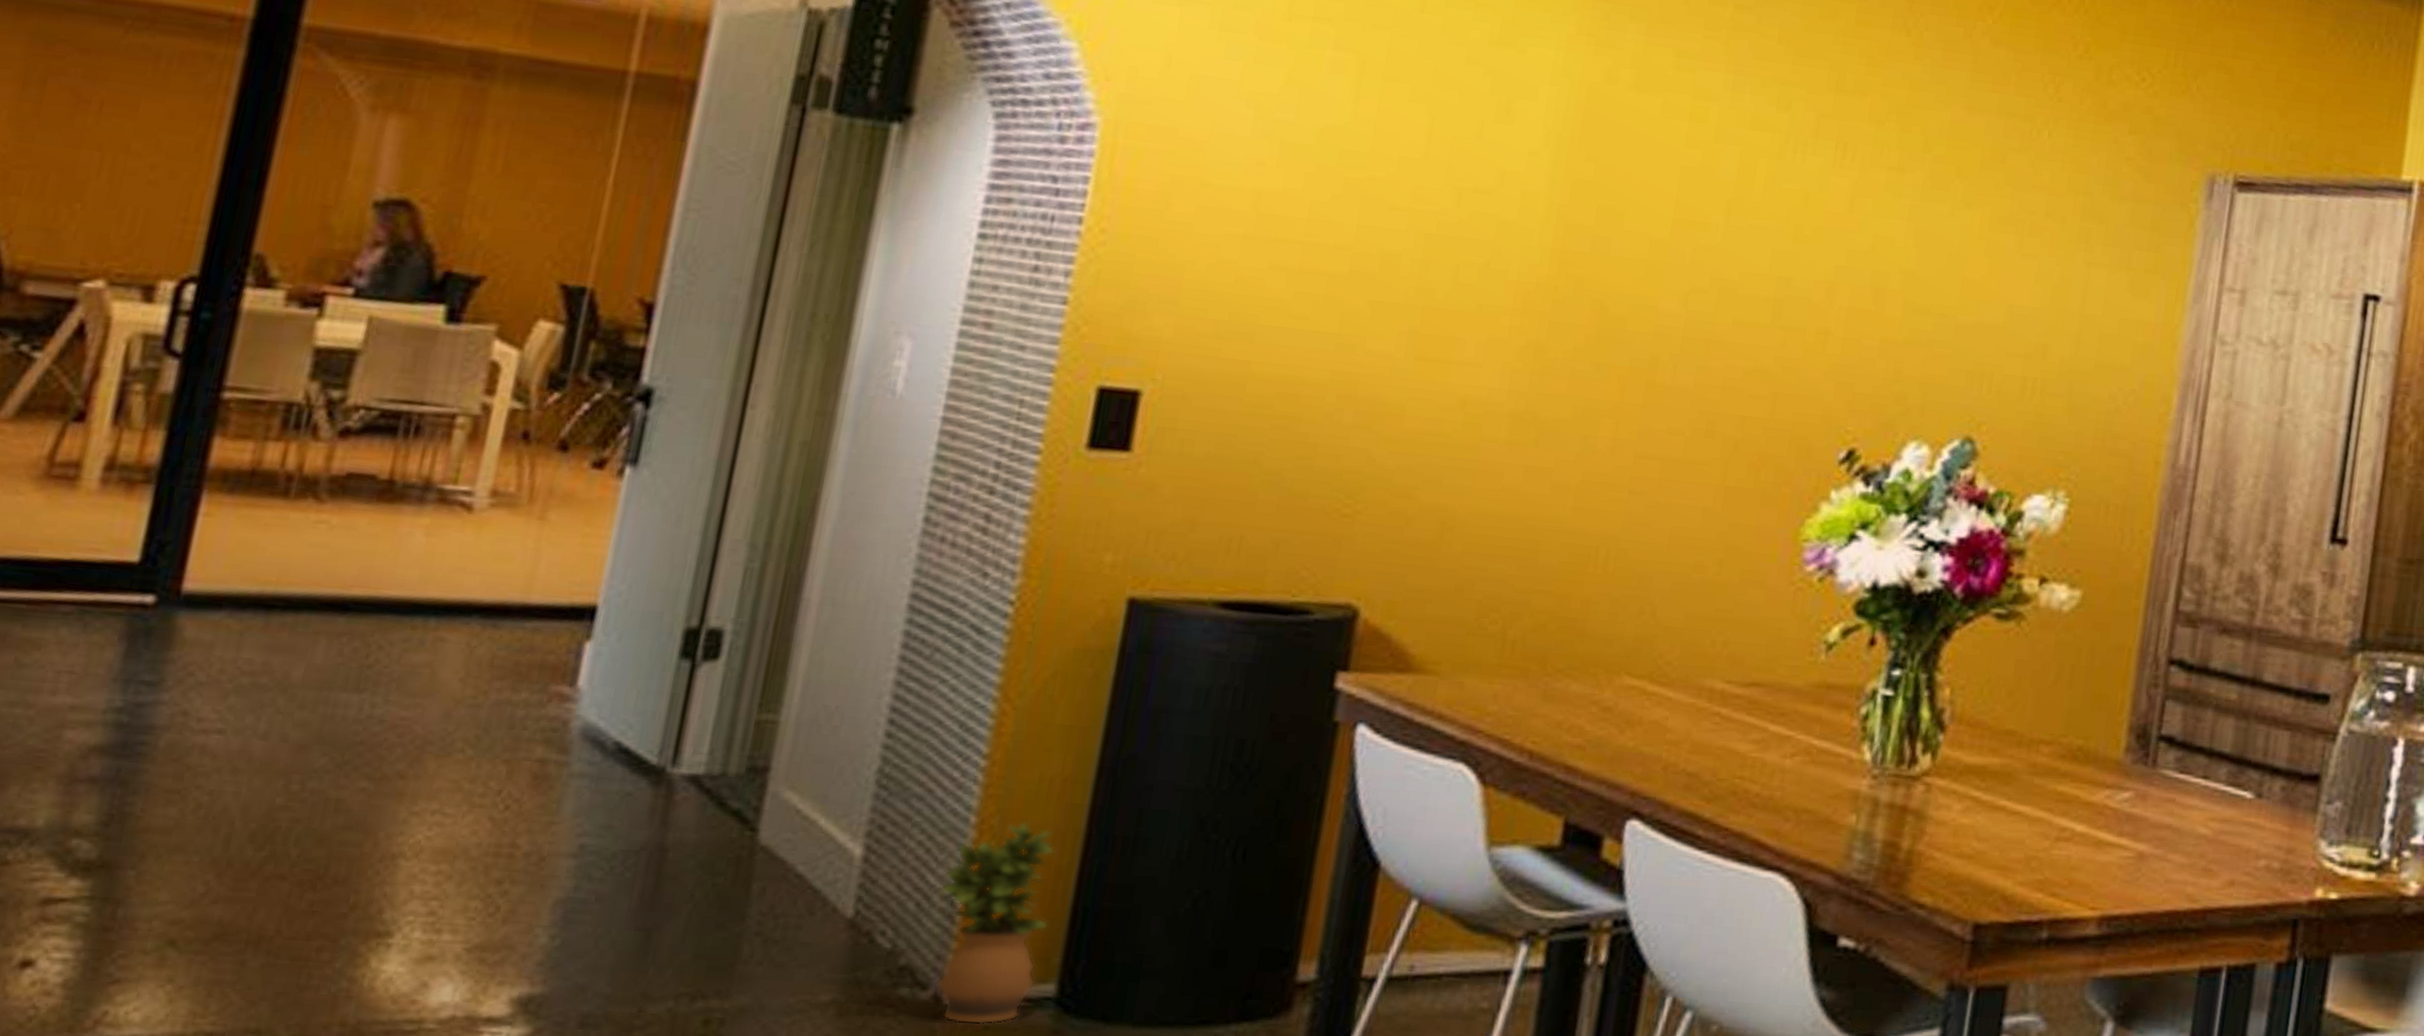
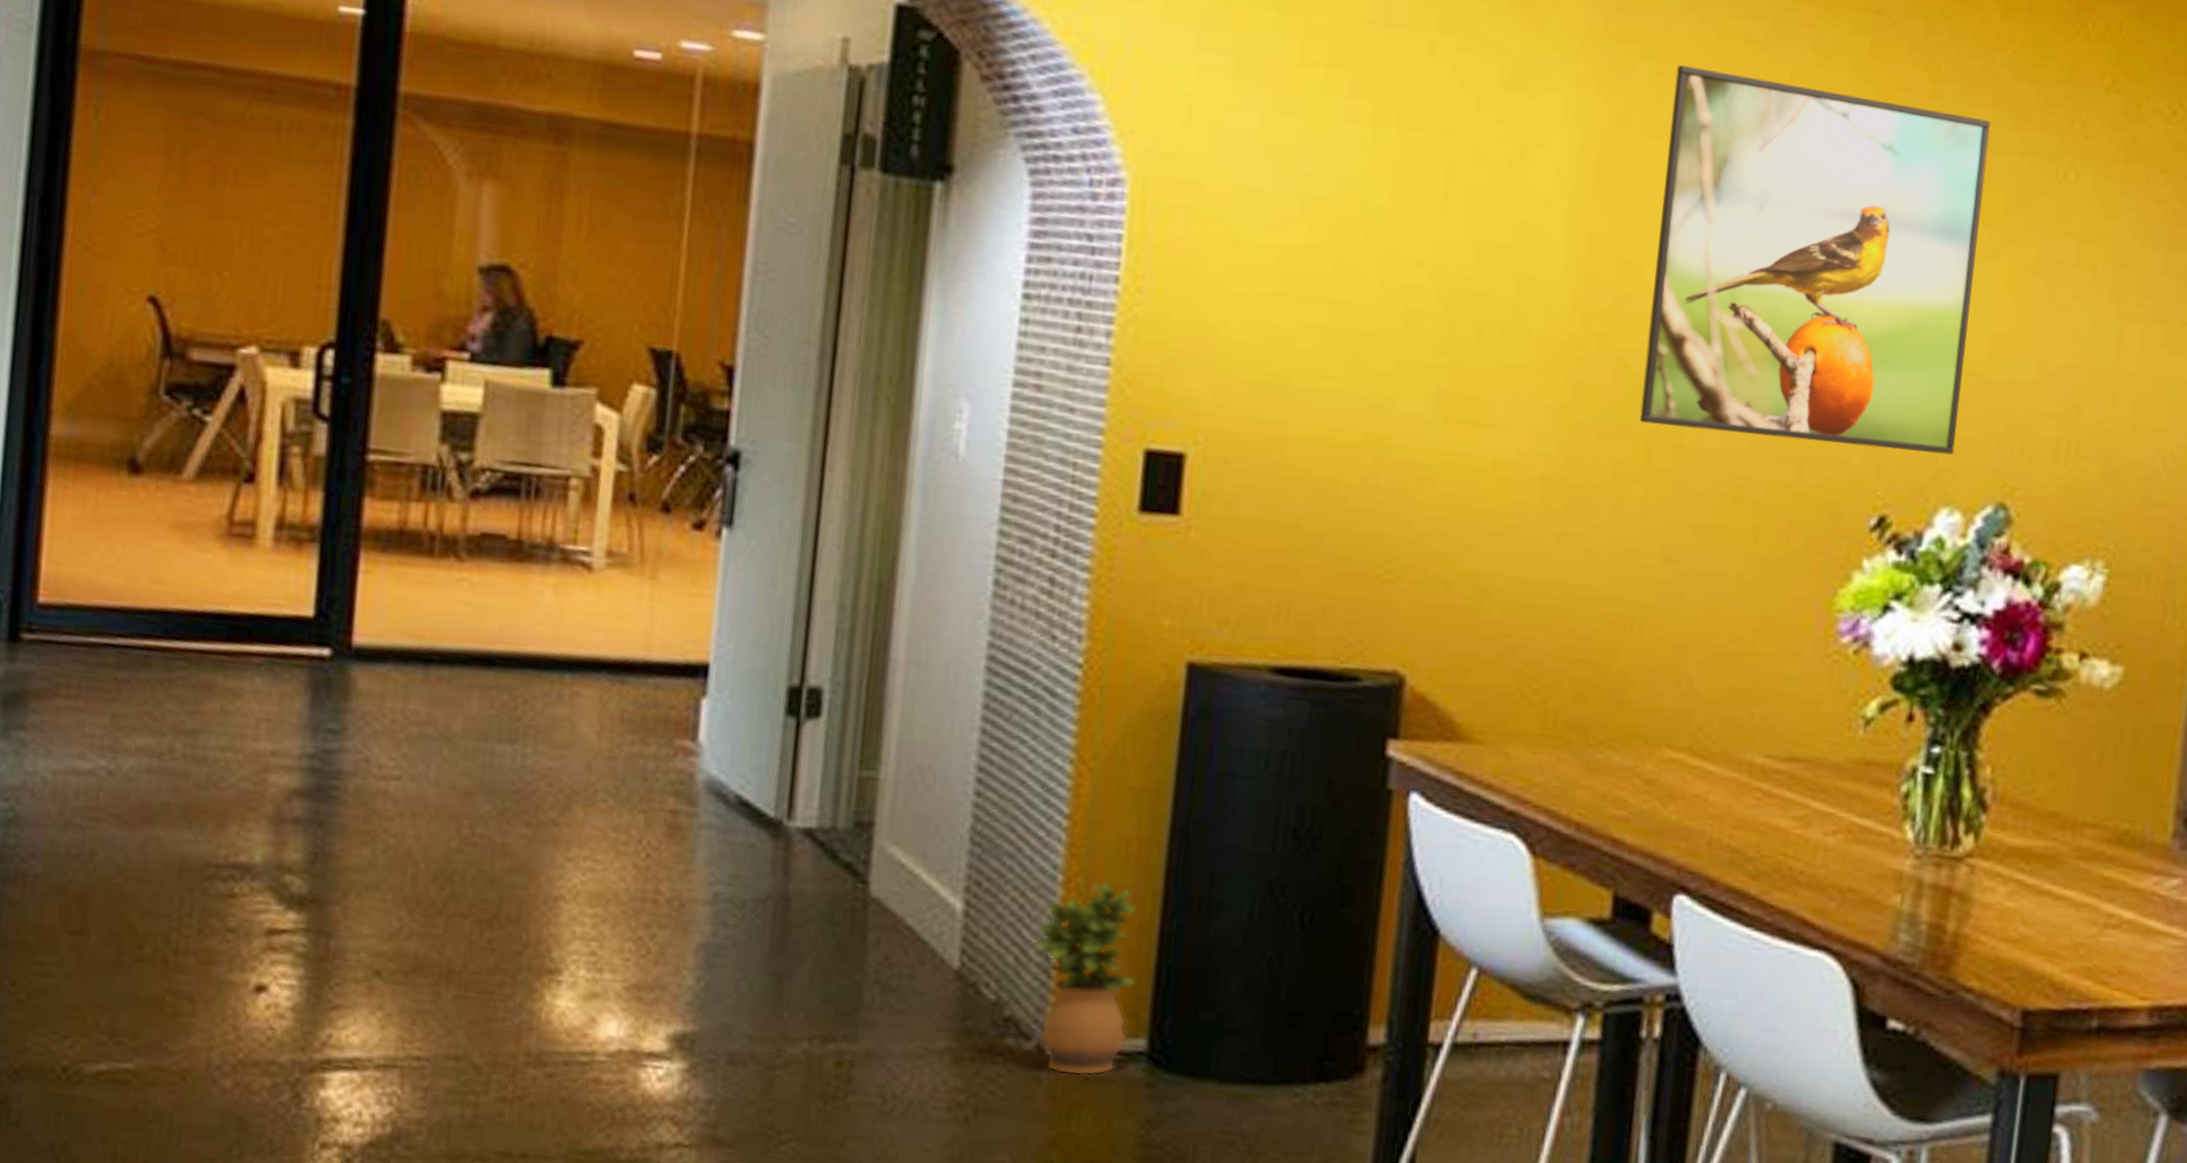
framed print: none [1613,26,1969,392] -> present [1639,65,1991,455]

